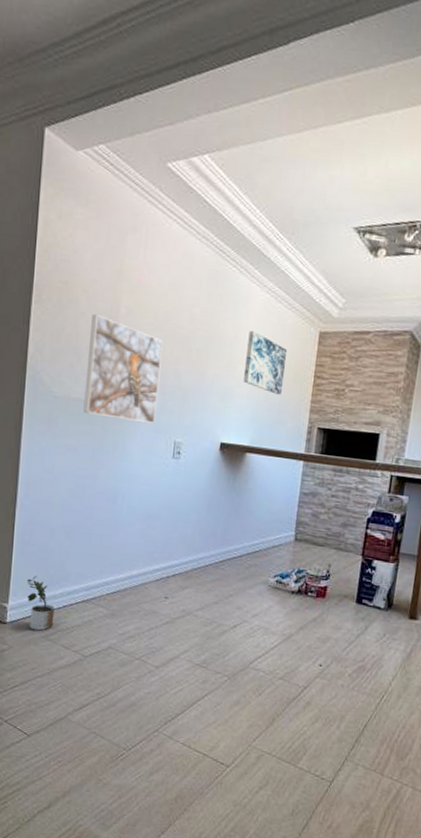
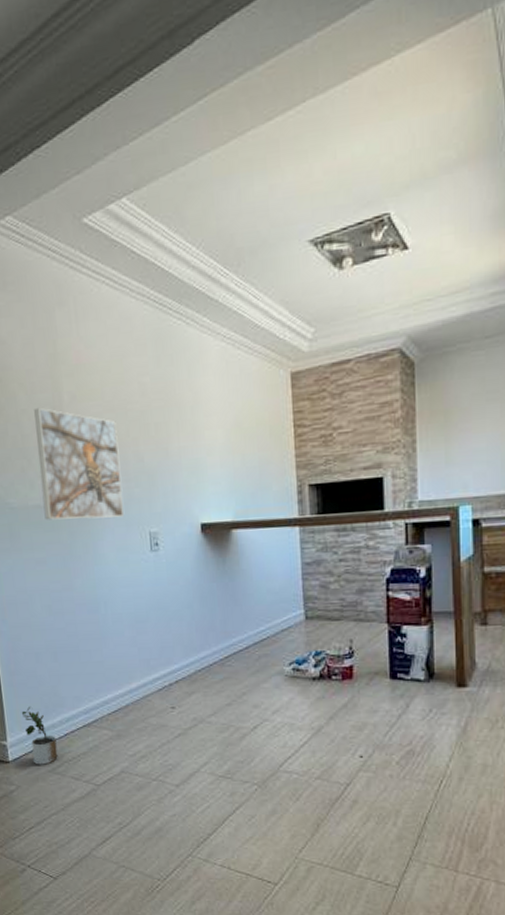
wall art: present [244,330,288,395] -> none [210,388,260,456]

